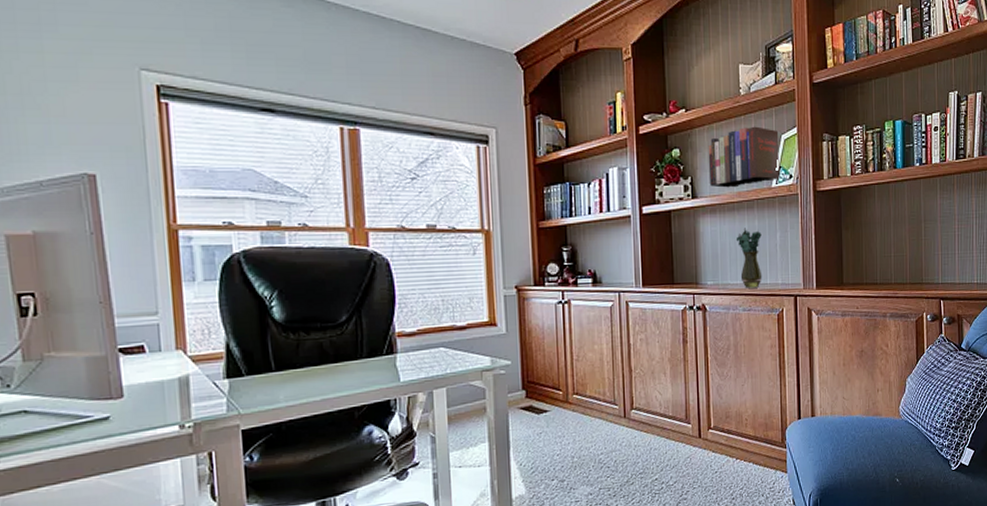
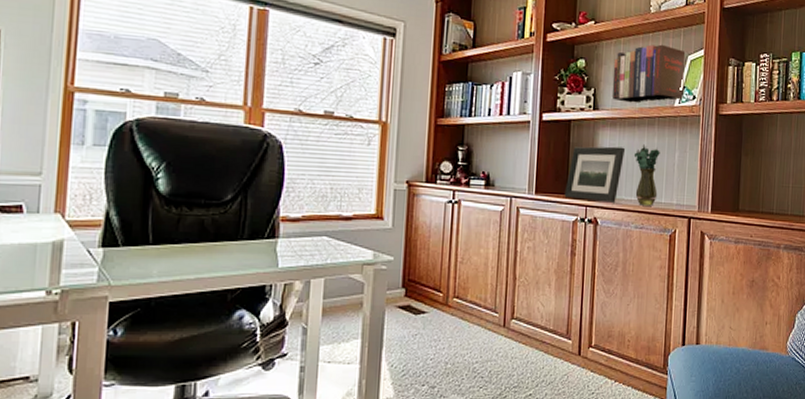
picture frame: none [671,232,726,289] -> present [564,146,625,203]

